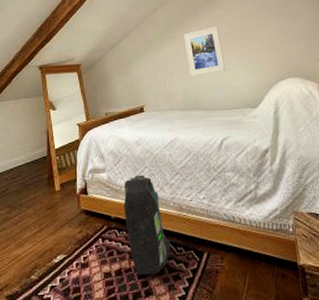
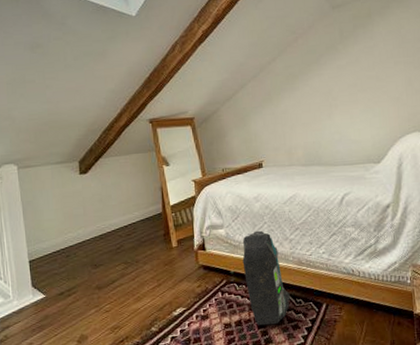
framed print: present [183,26,226,76] -> none [304,77,349,130]

